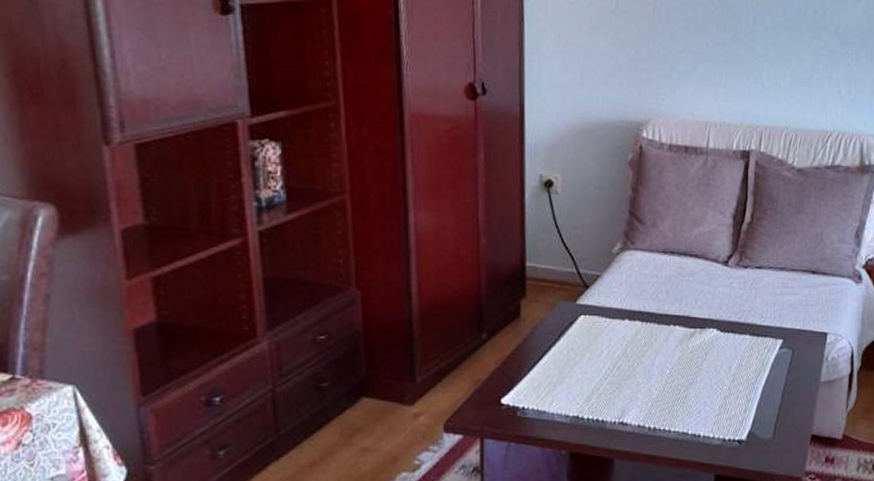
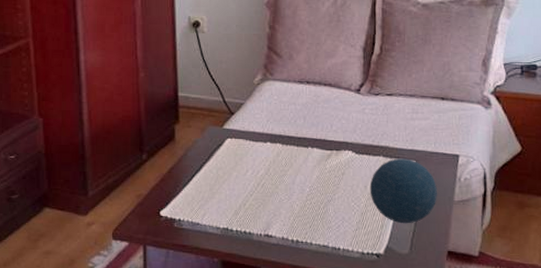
decorative orb: none [734,337,804,407] -> present [369,158,437,224]

